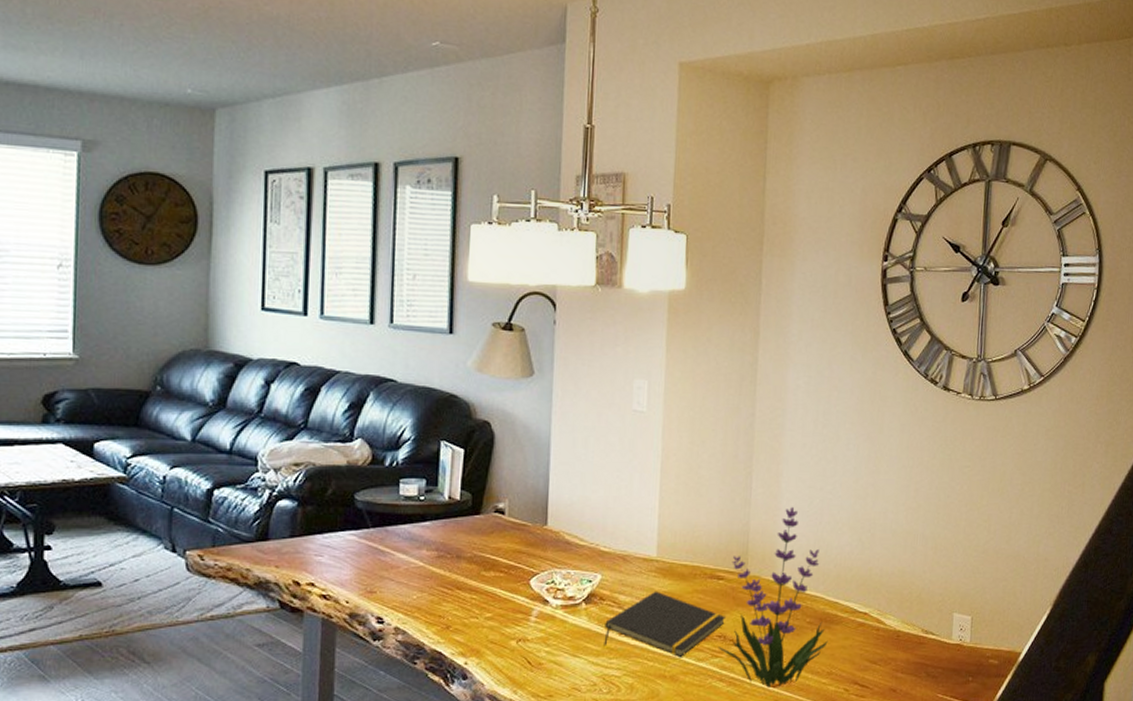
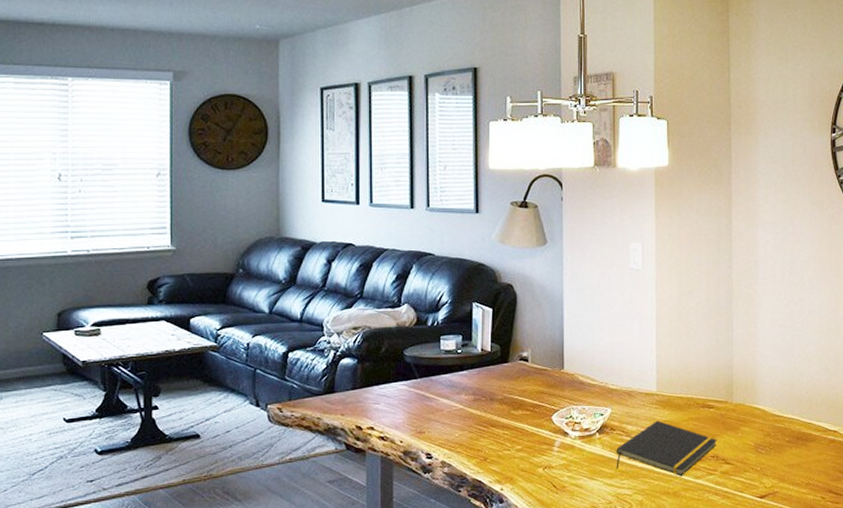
plant: present [718,506,828,689] -> none [712,343,805,500]

